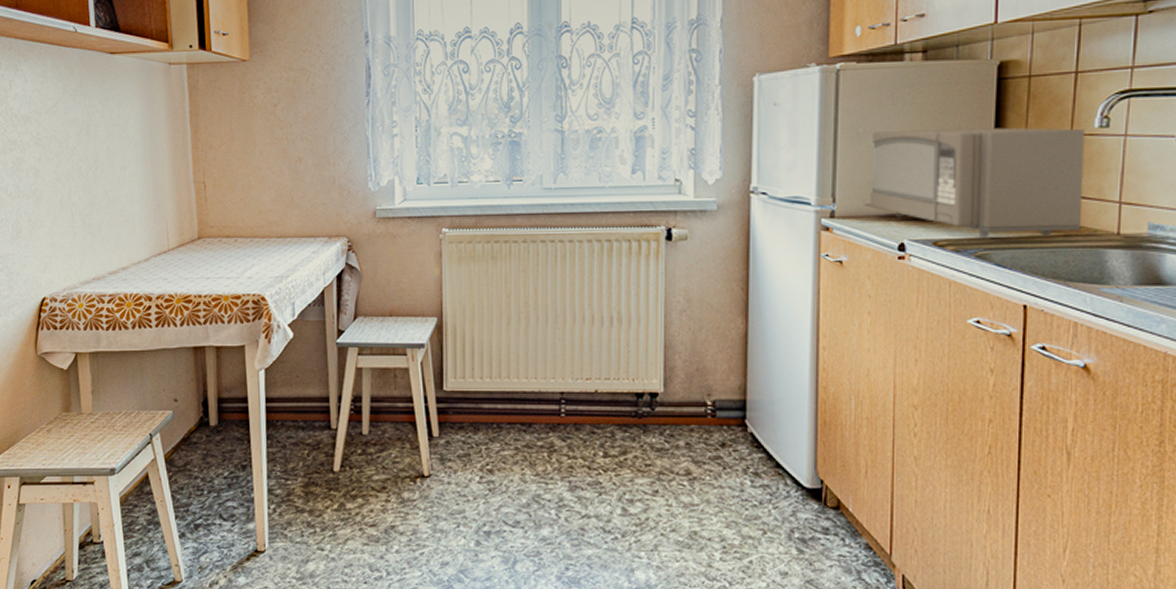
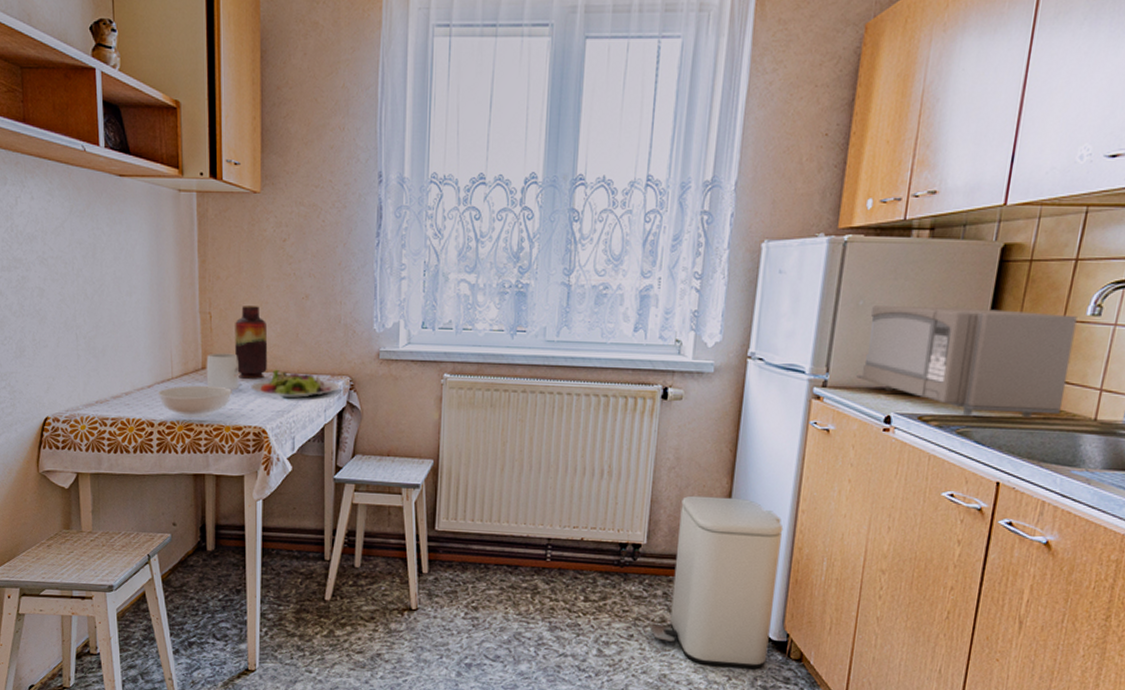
bowl: none [154,255,231,290] -> present [157,385,233,419]
mug: none [202,221,236,259] -> present [206,353,240,391]
vase: none [229,172,263,247] -> present [235,306,267,380]
salad plate: none [248,234,338,262] -> present [251,369,340,398]
pedal bin: none [675,338,805,521] -> present [650,495,784,670]

